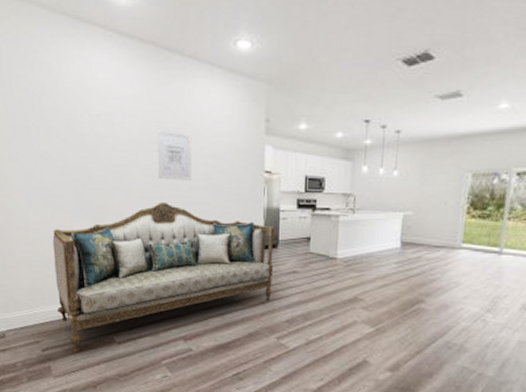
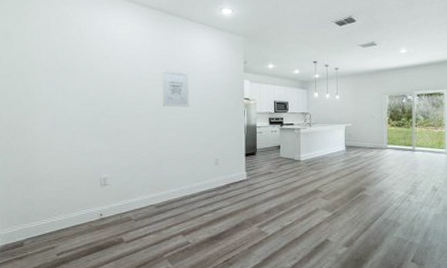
sofa: present [52,203,275,351] -> none [72,124,254,253]

